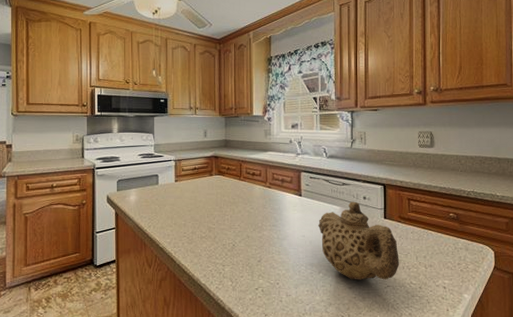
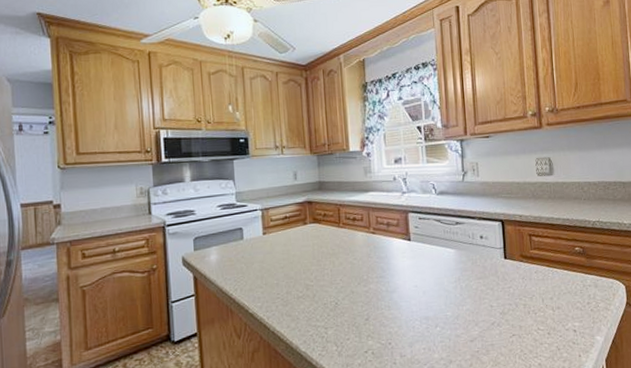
teapot: present [318,201,399,280] -> none [431,242,524,332]

